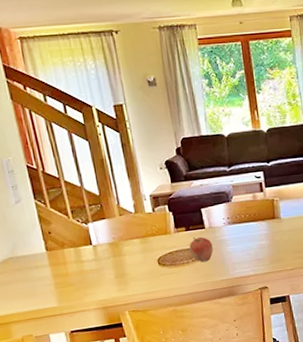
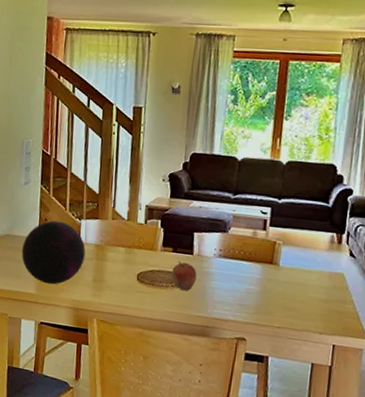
decorative orb: none [30,230,102,294] -> present [22,220,86,285]

